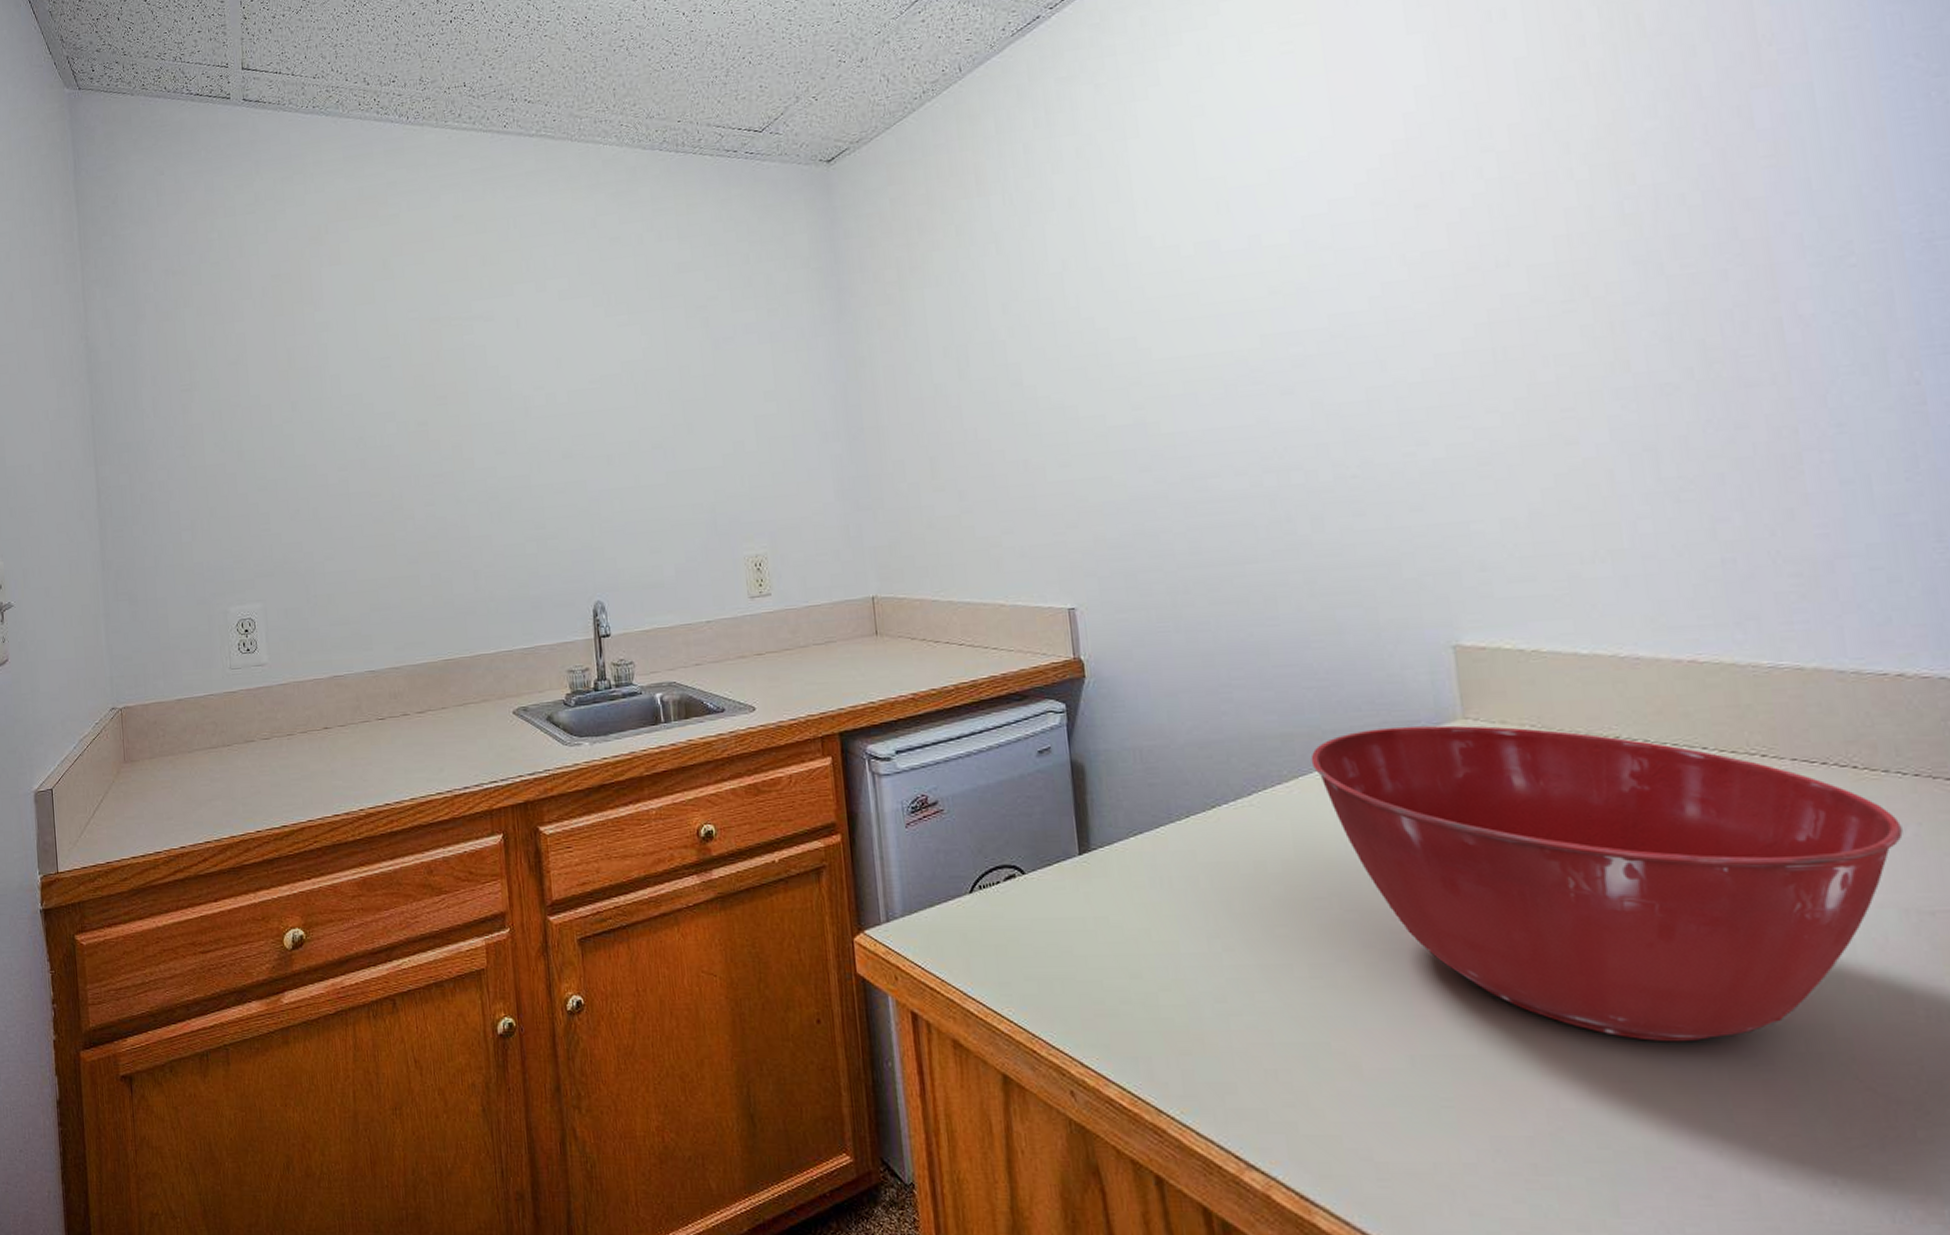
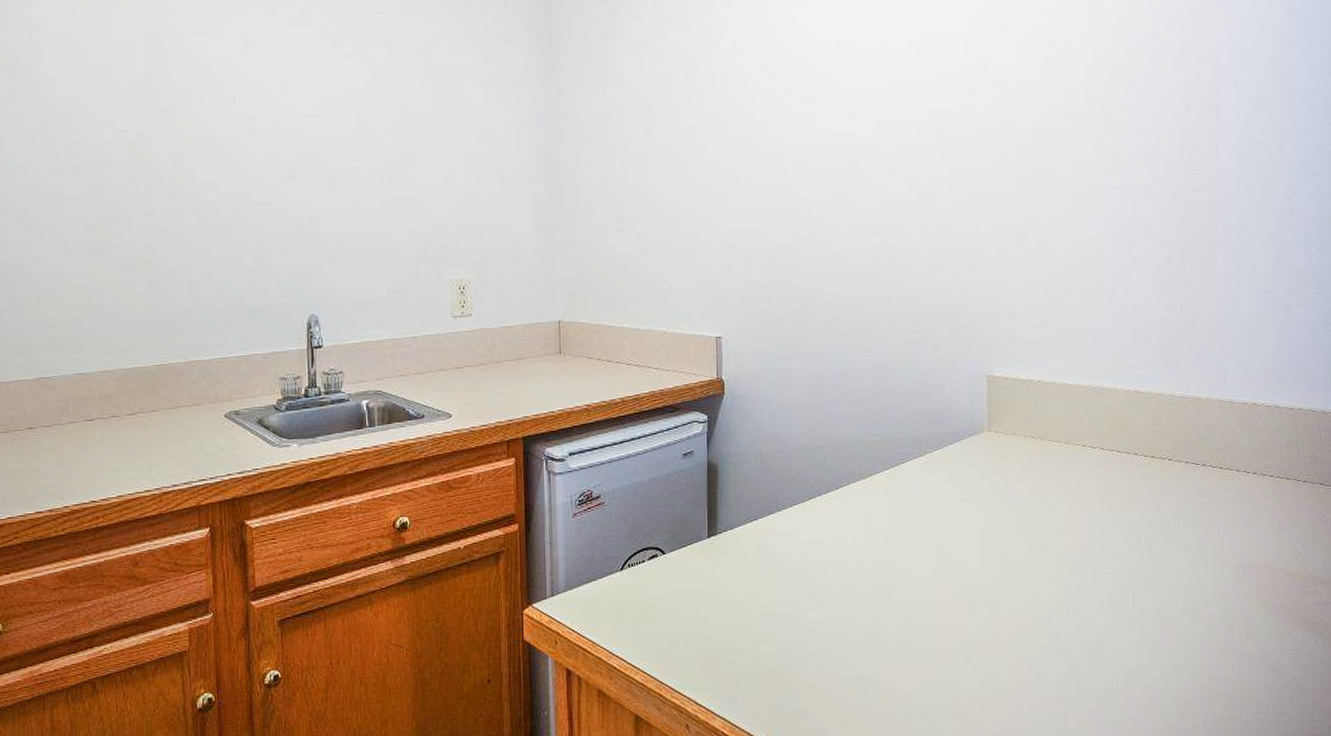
mixing bowl: present [1311,725,1903,1042] -> none [883,436,1242,662]

